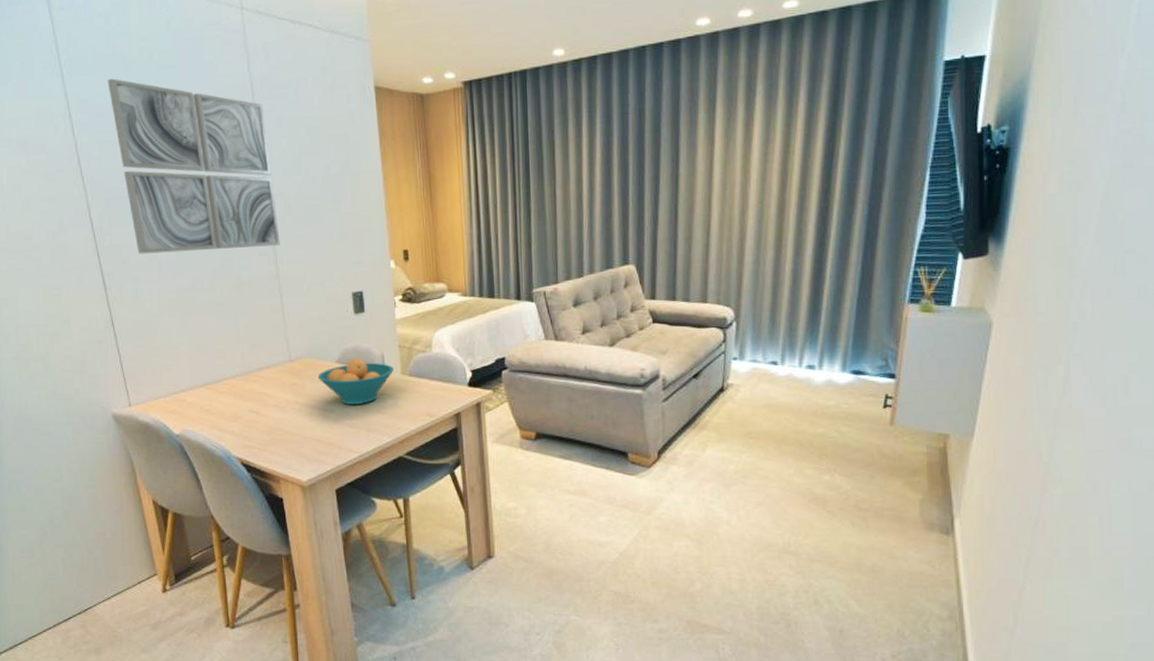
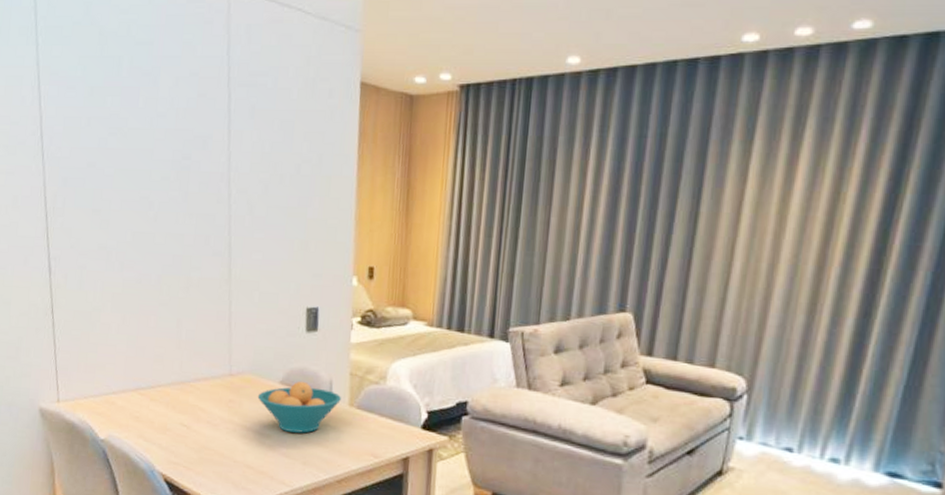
wall art: present [107,78,280,254] -> none [81,51,238,247]

